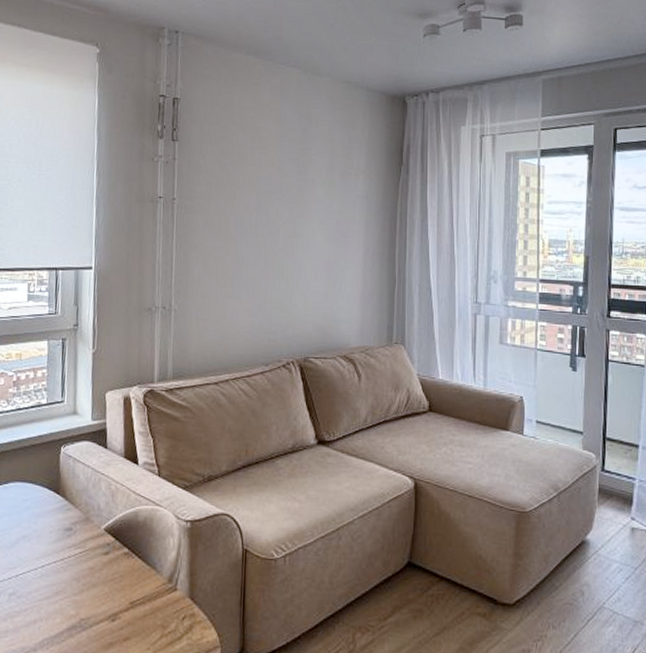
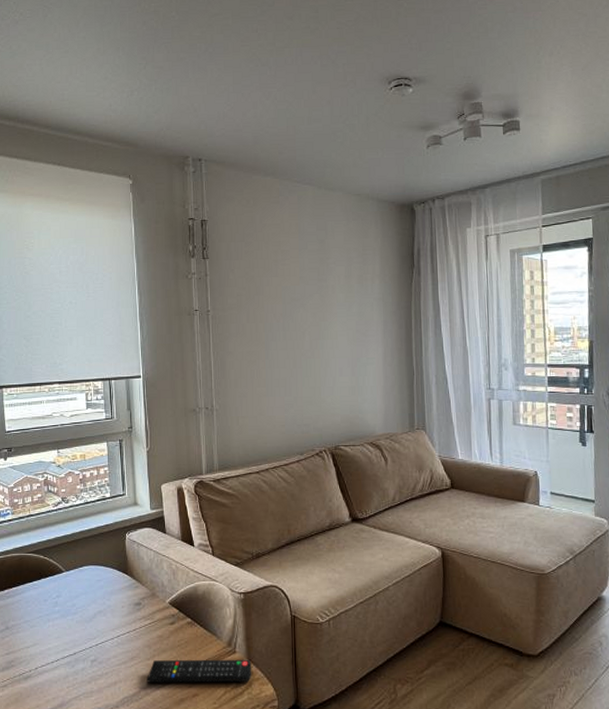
remote control: none [71,596,194,625] -> present [146,659,252,683]

